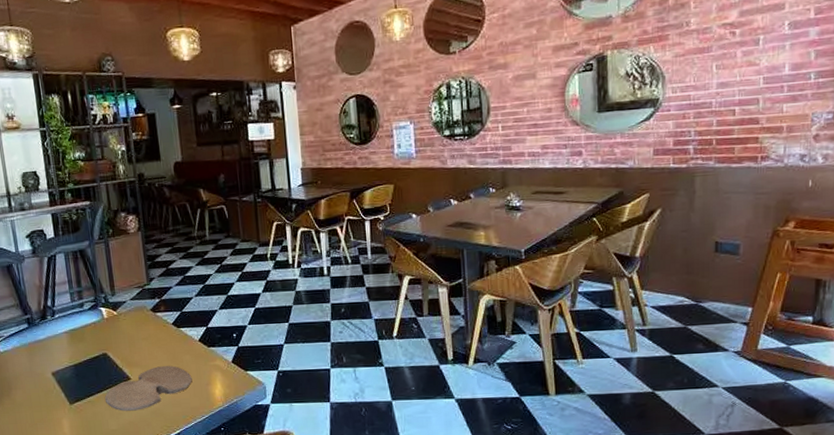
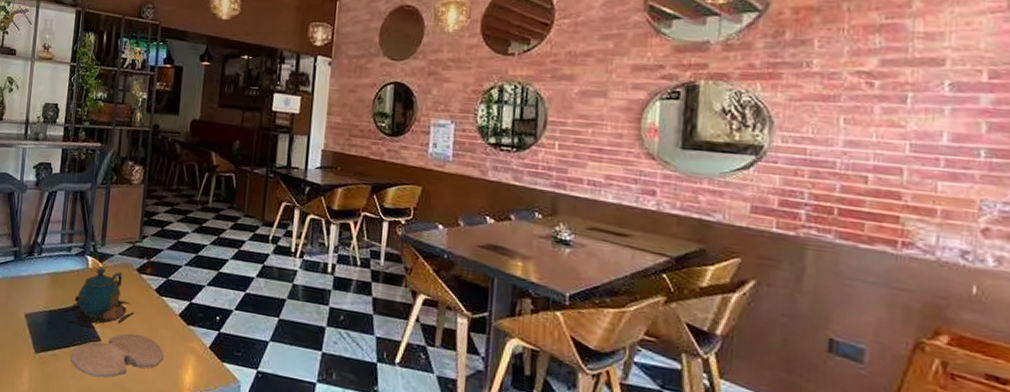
teapot: none [88,315,157,371] -> present [63,268,134,329]

